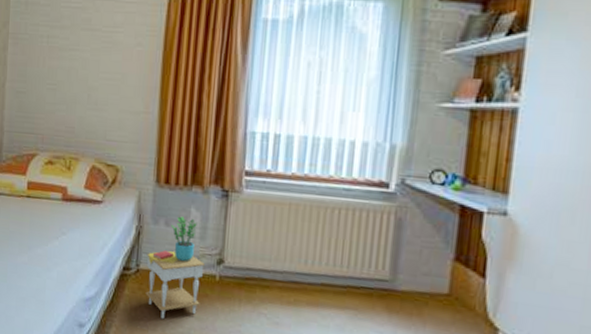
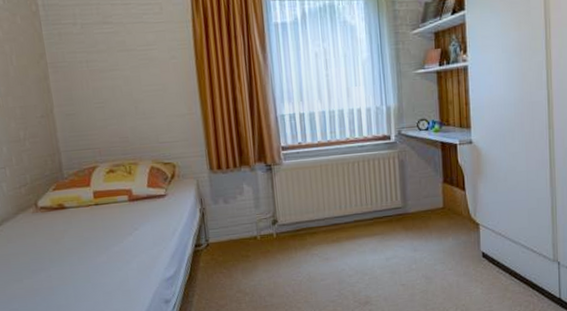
side table: present [145,216,205,320] -> none [213,193,265,279]

